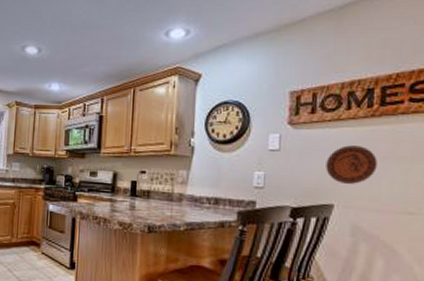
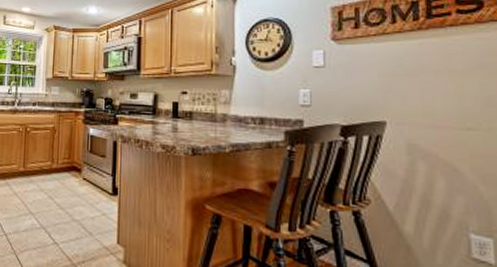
decorative plate: present [326,145,377,184] -> none [374,60,429,100]

